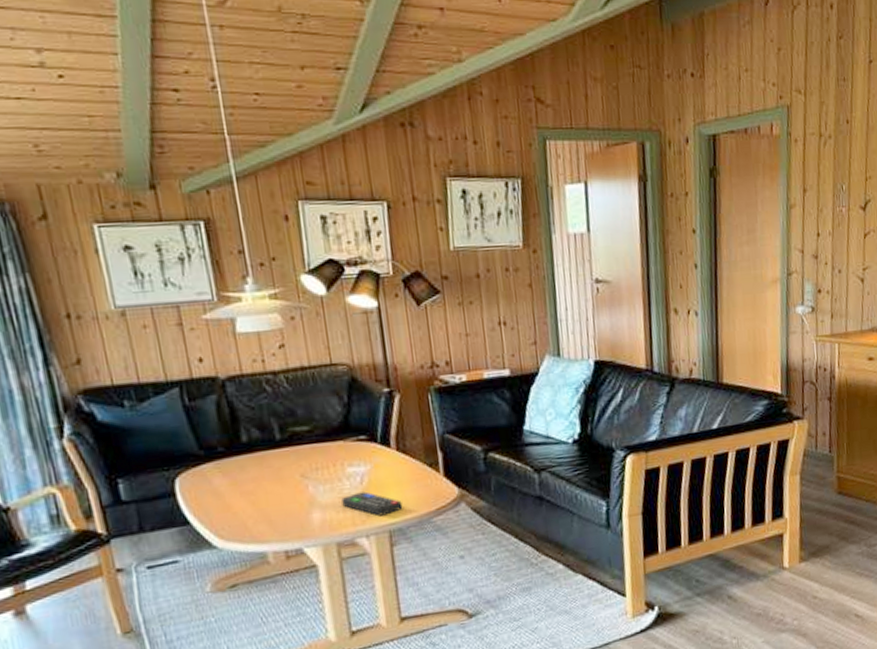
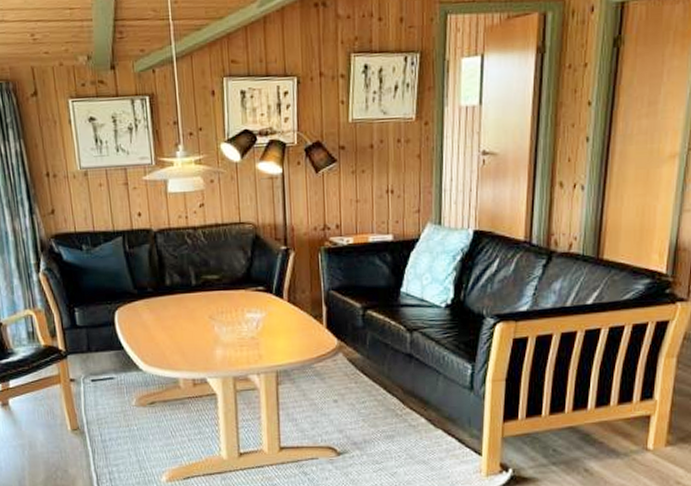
remote control: present [341,491,403,517] -> none [240,335,289,358]

